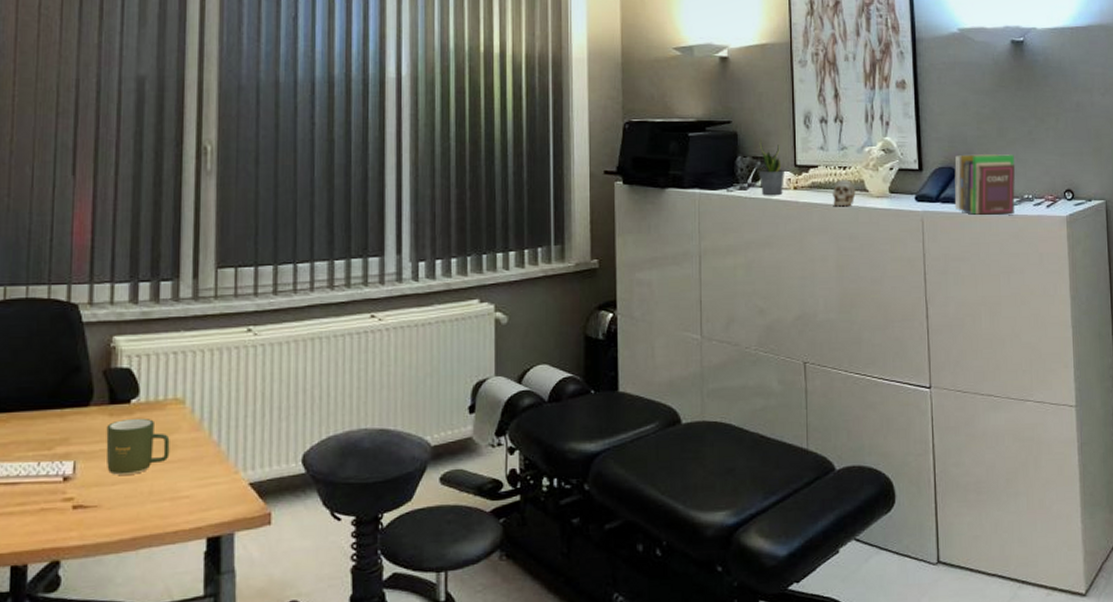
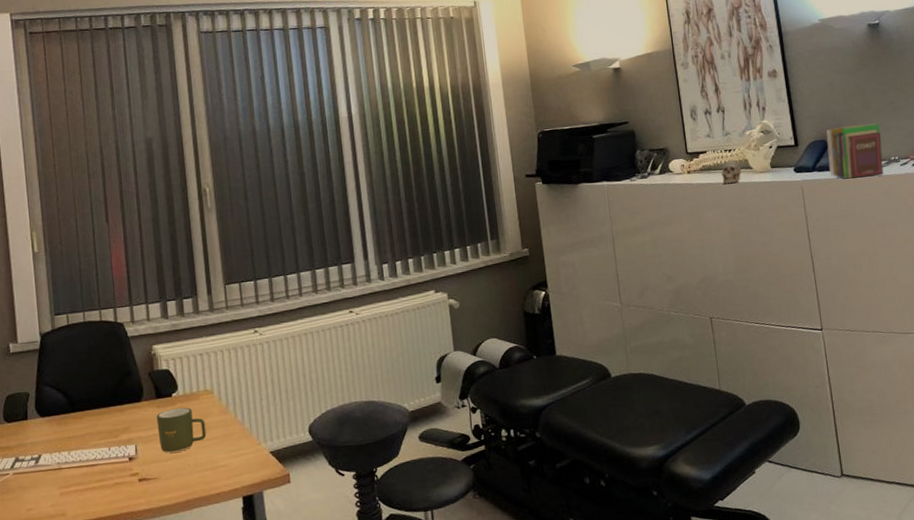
potted plant: present [758,137,786,196] -> none [654,133,679,182]

